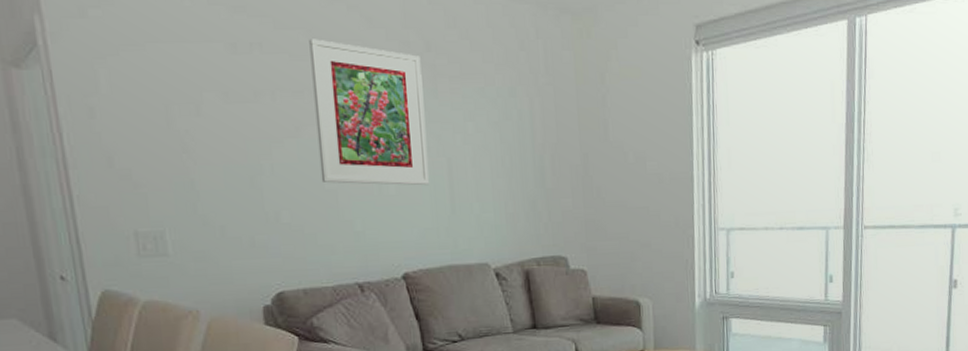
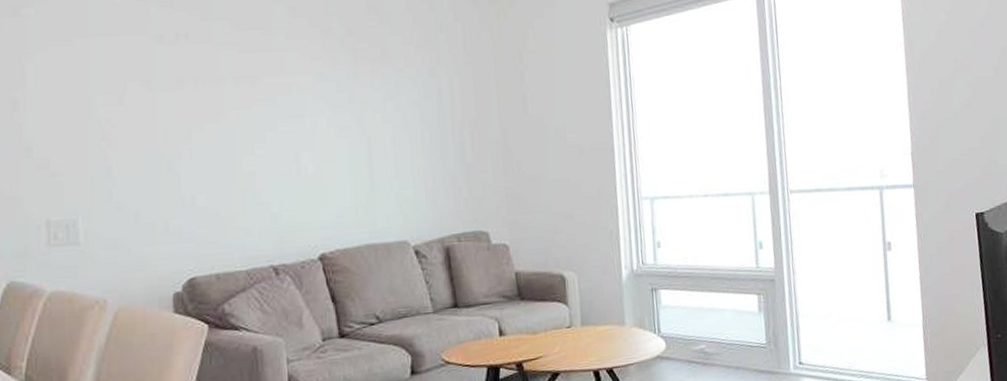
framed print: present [309,39,429,186] -> none [234,28,348,166]

